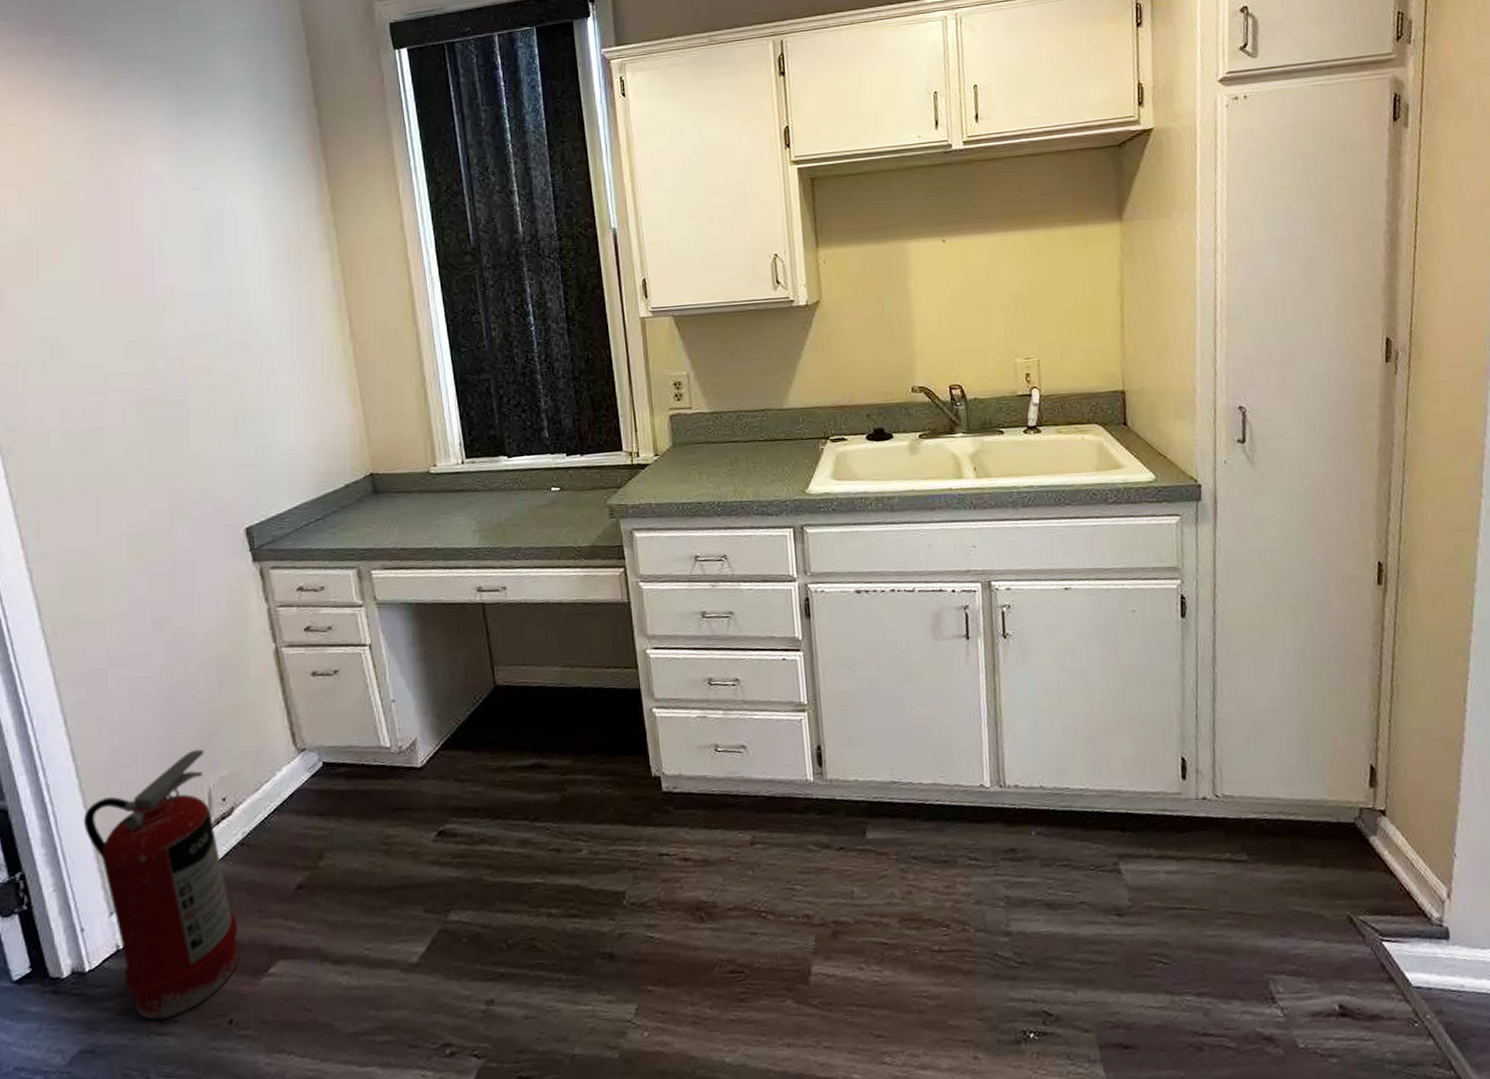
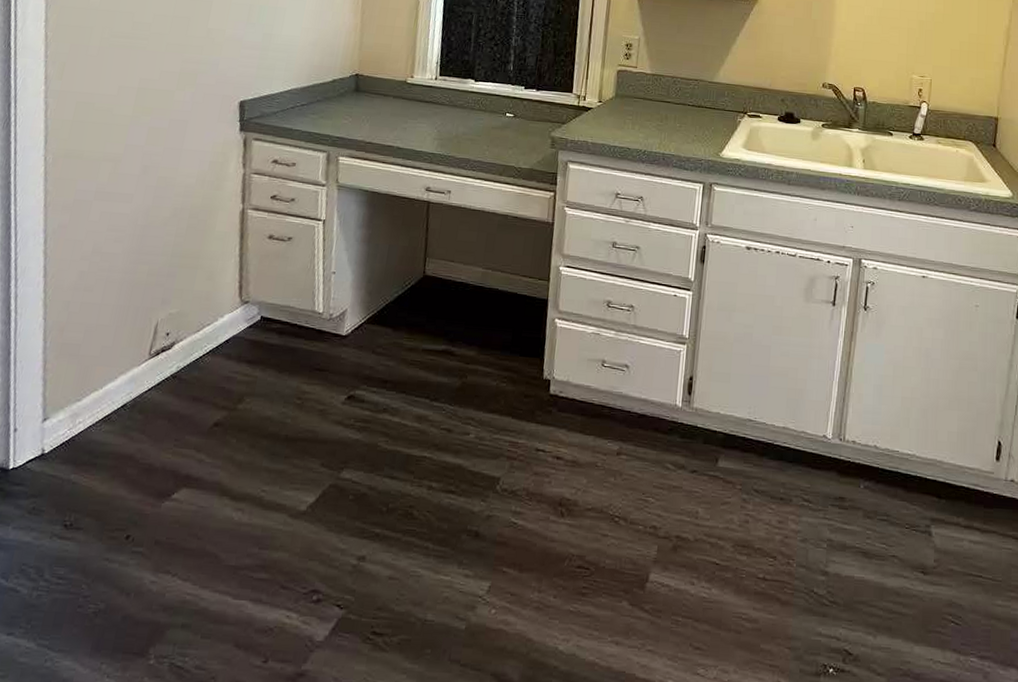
fire extinguisher: present [83,749,239,1020] -> none [39,285,161,524]

